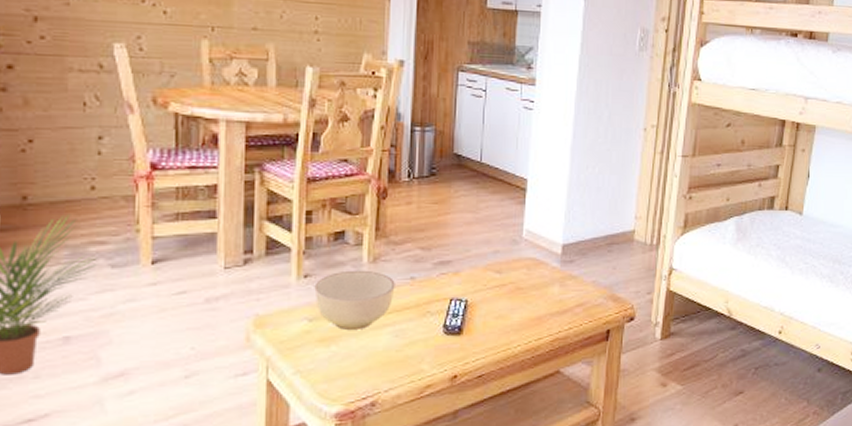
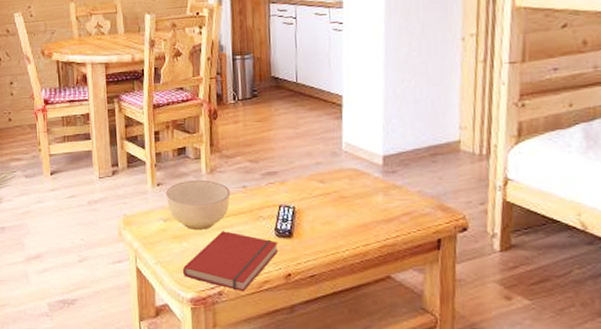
book: none [329,330,446,400] -> present [183,231,279,292]

